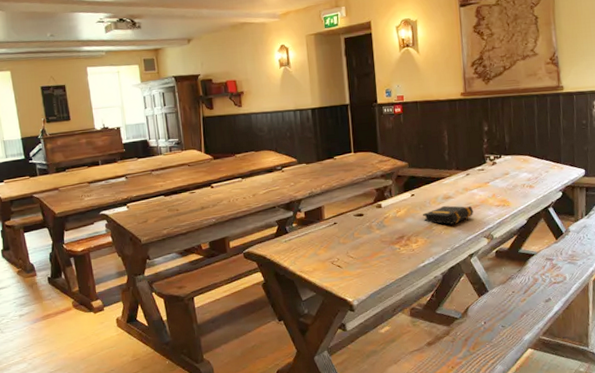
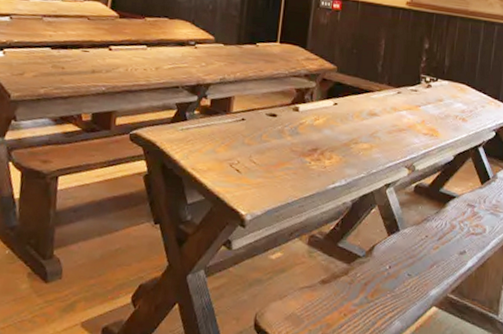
book: present [422,206,473,225] -> none [342,123,398,146]

